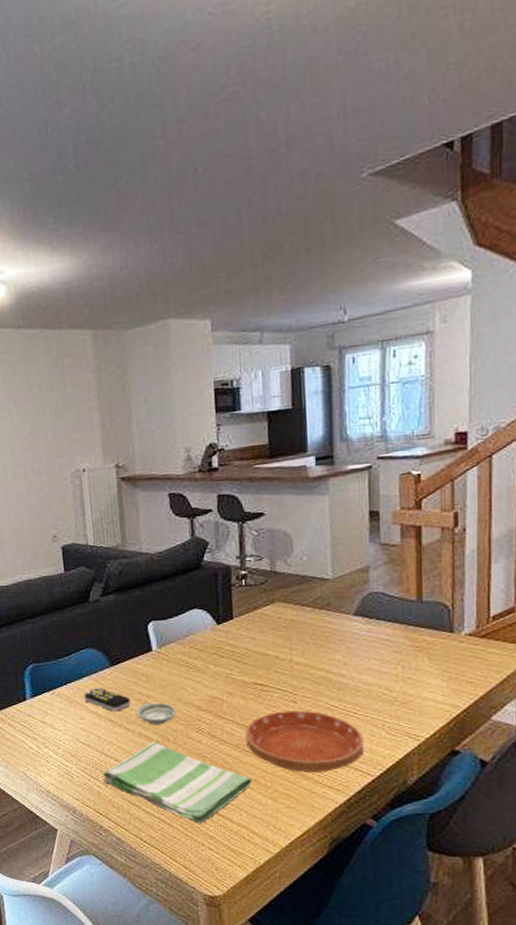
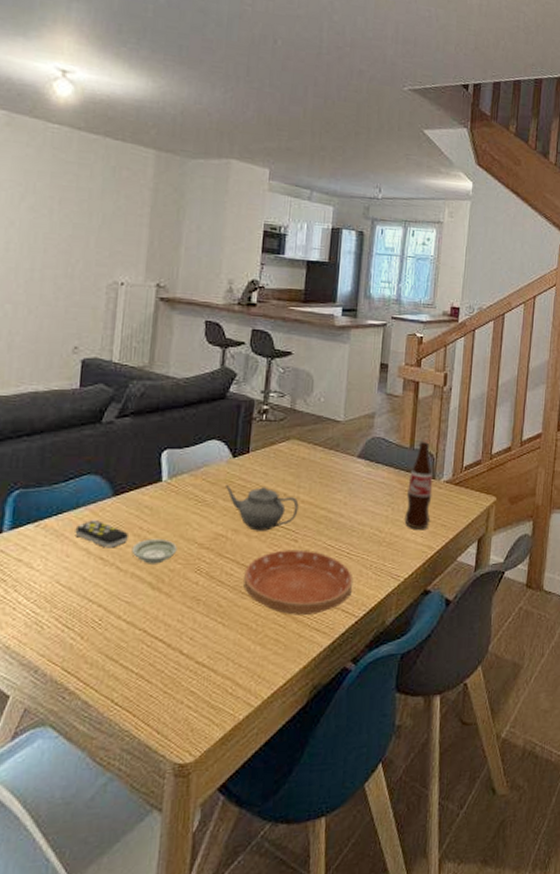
dish towel: present [102,741,252,824] -> none [79,583,244,678]
teapot: none [213,650,294,694] -> present [224,484,299,531]
bottle: none [418,593,452,687] -> present [404,442,433,529]

